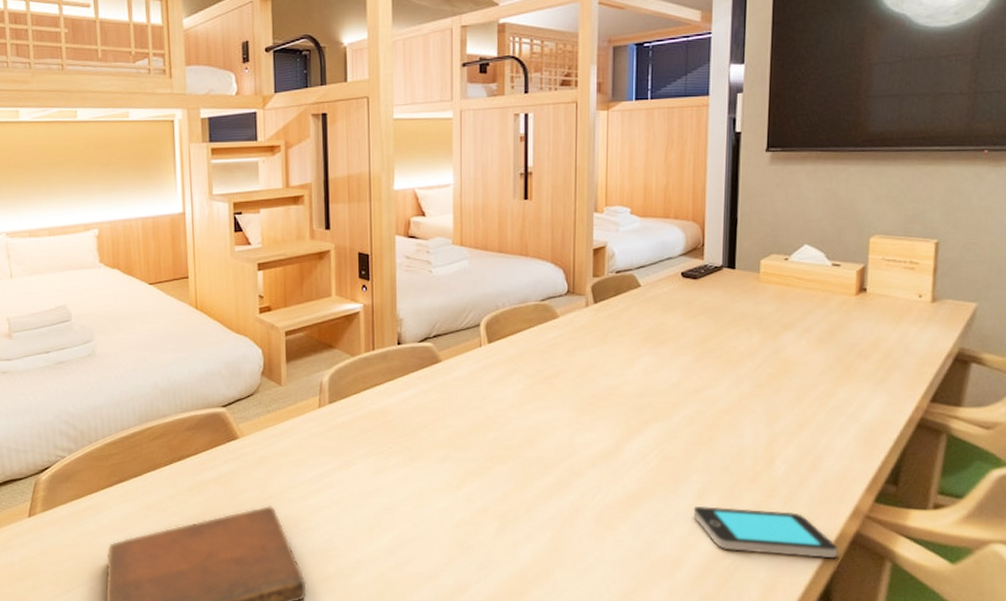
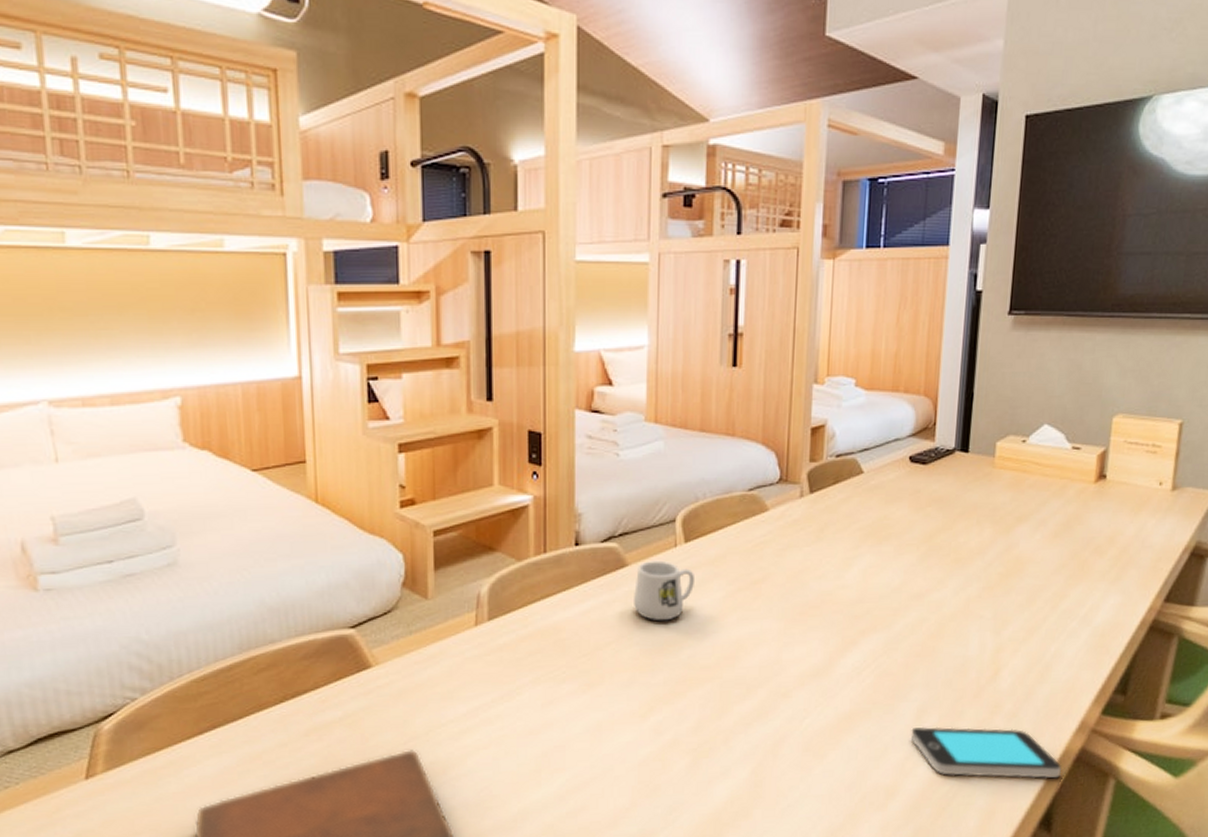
mug: none [447,358,497,408] -> present [634,560,694,621]

